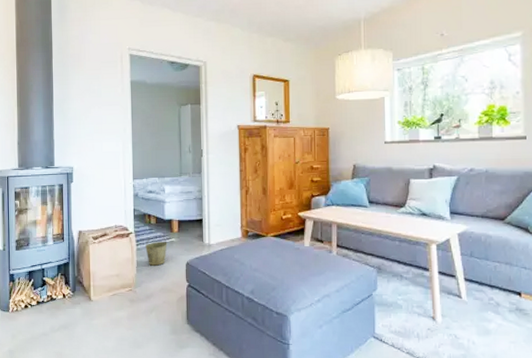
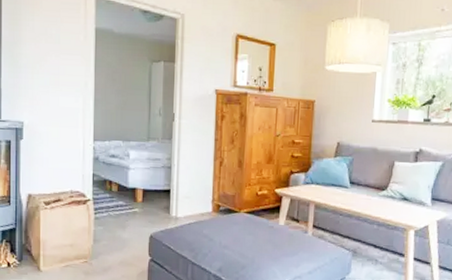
bucket: present [145,231,167,266] -> none [104,200,130,237]

